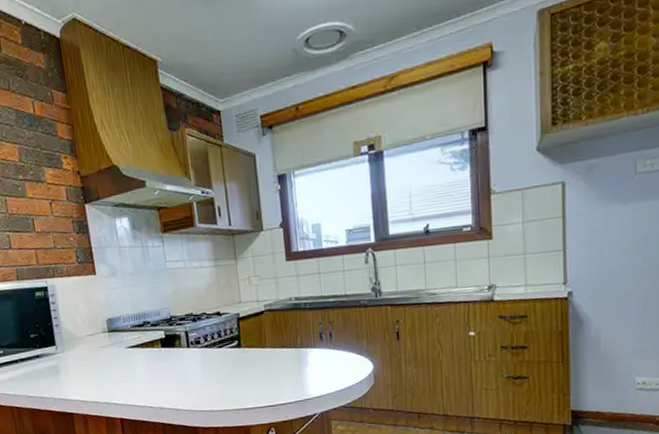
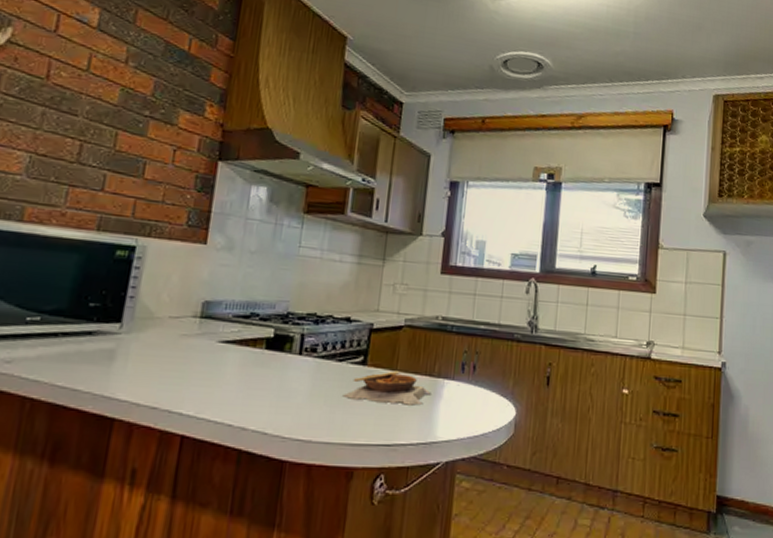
soup bowl: none [228,348,298,375] -> present [342,371,431,406]

